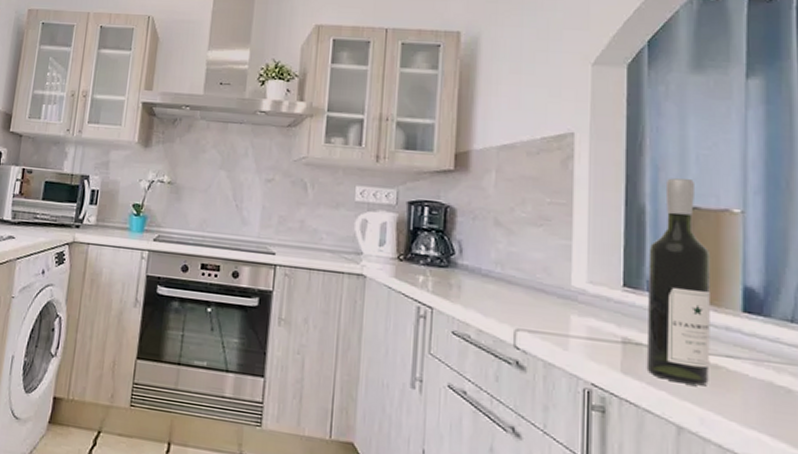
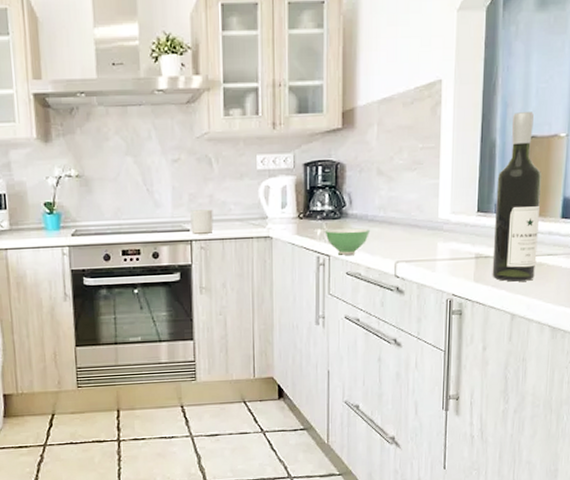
mug: none [277,233,303,261] -> present [190,209,214,234]
bowl: none [428,277,484,312] -> present [324,228,371,255]

